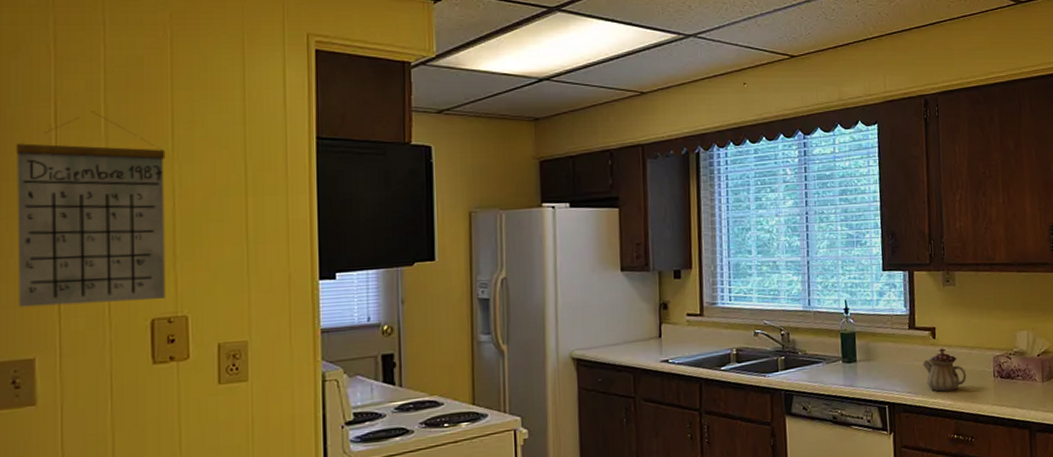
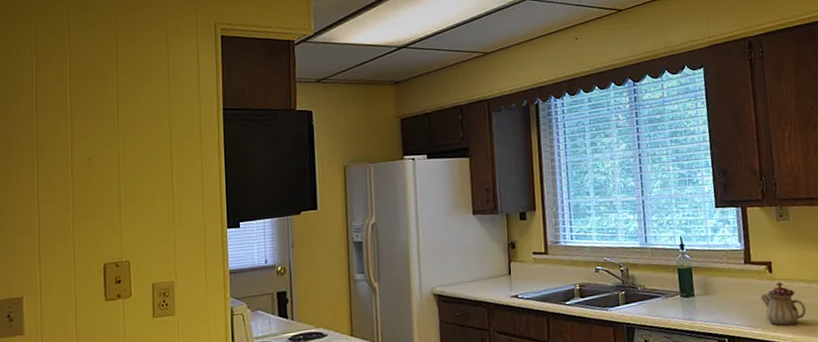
calendar: present [15,111,166,308] -> none [9,97,114,256]

